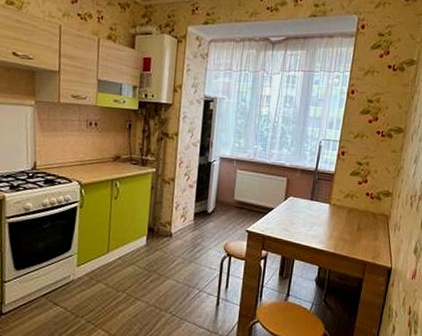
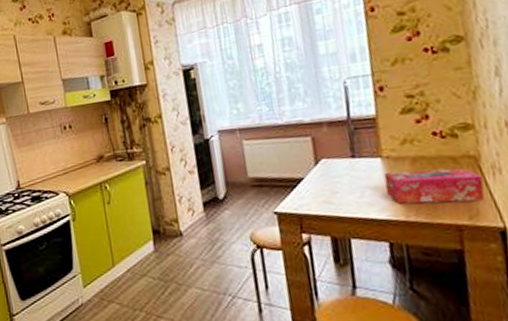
tissue box: none [326,216,387,247] -> present [383,168,485,204]

